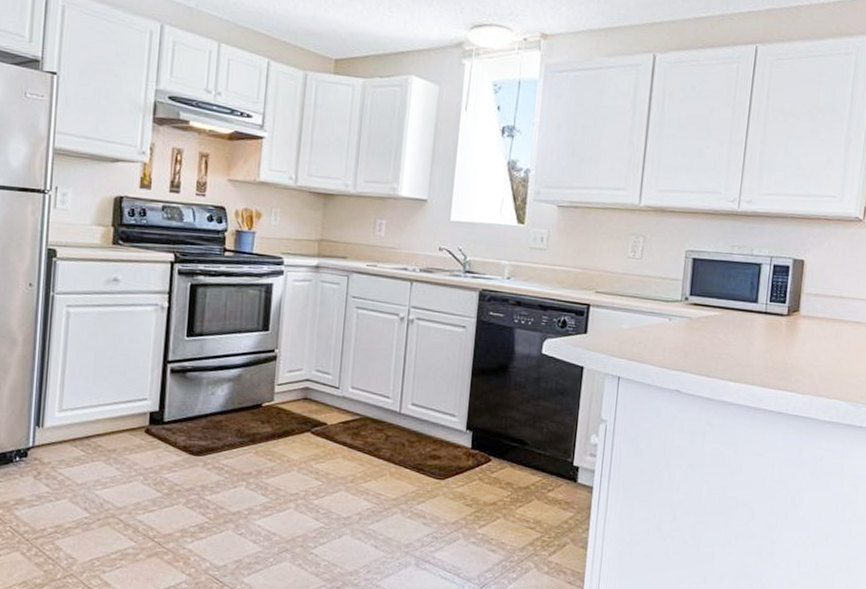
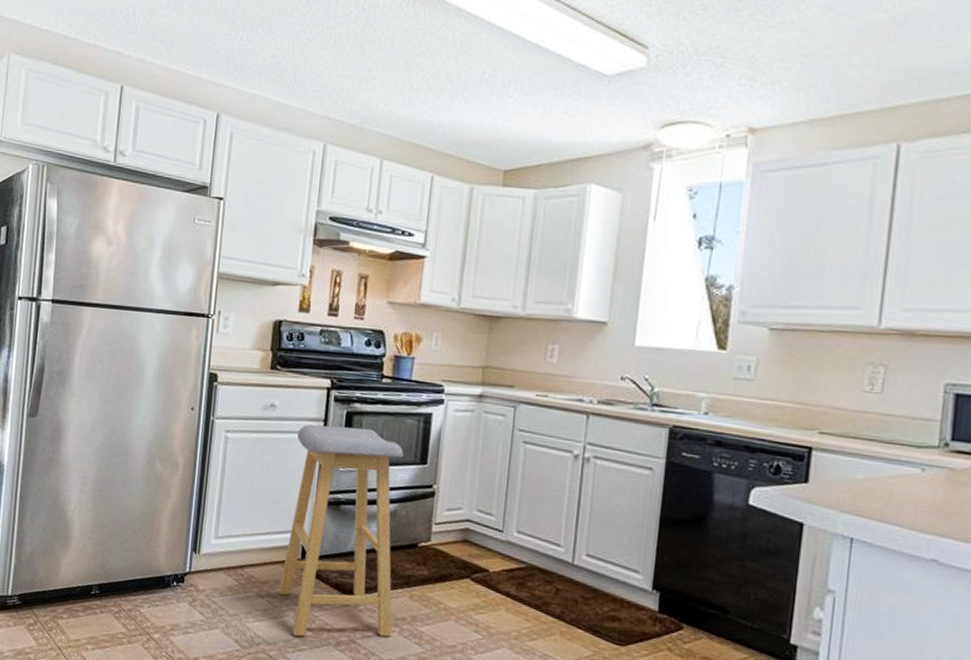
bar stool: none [127,297,247,499] -> present [279,424,404,637]

